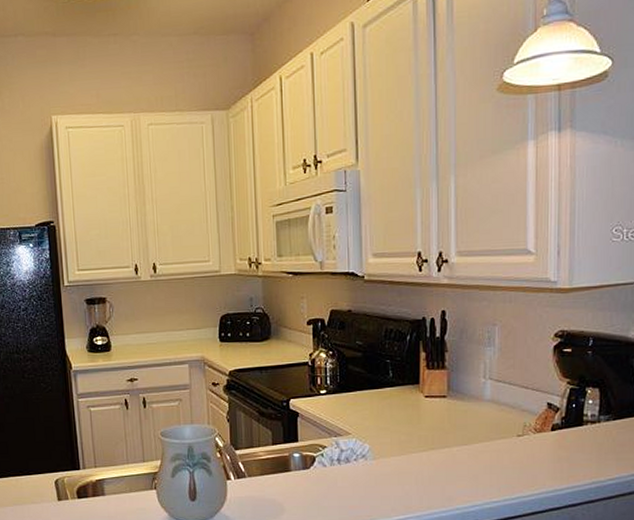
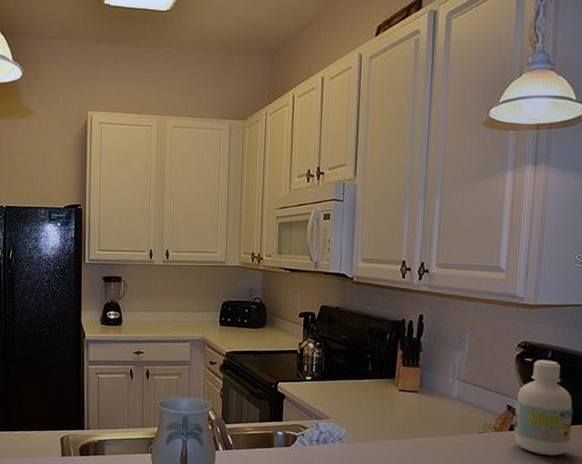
bottle: none [556,348,622,454] -> present [514,359,573,456]

